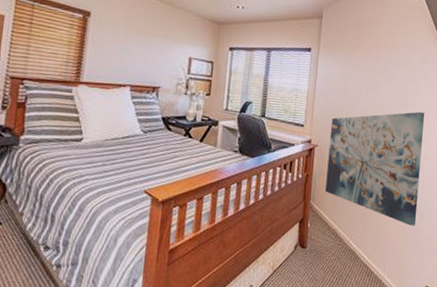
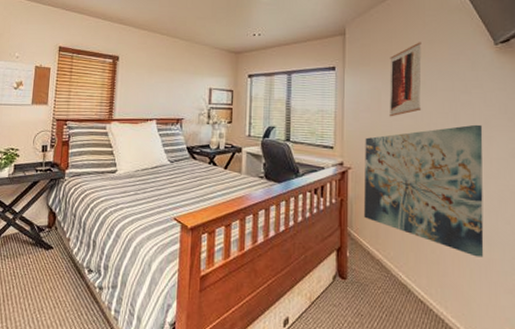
wall art: none [354,33,385,100] -> present [390,42,422,117]

